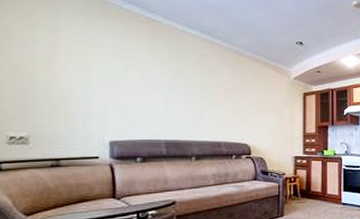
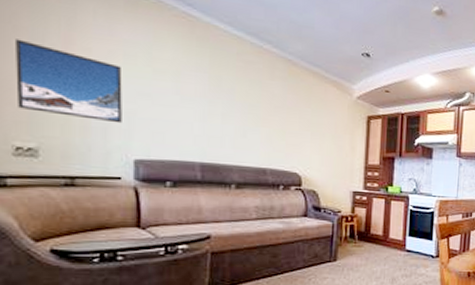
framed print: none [10,48,98,112] -> present [16,39,122,124]

